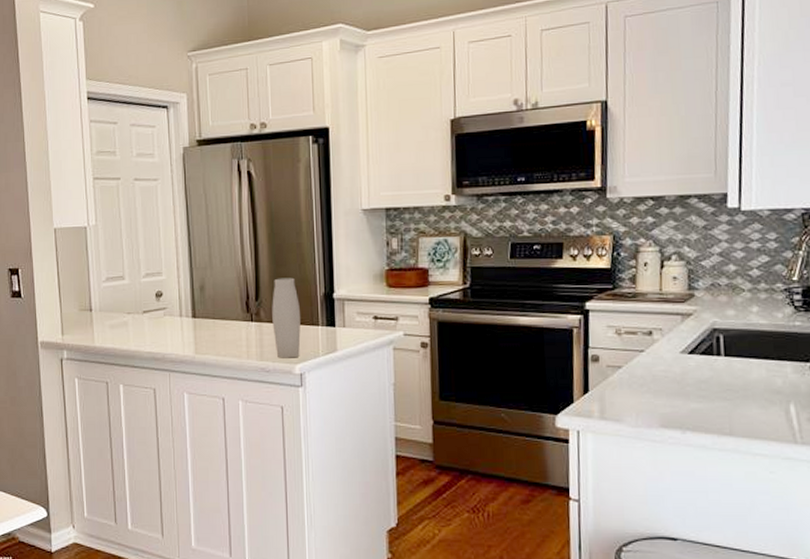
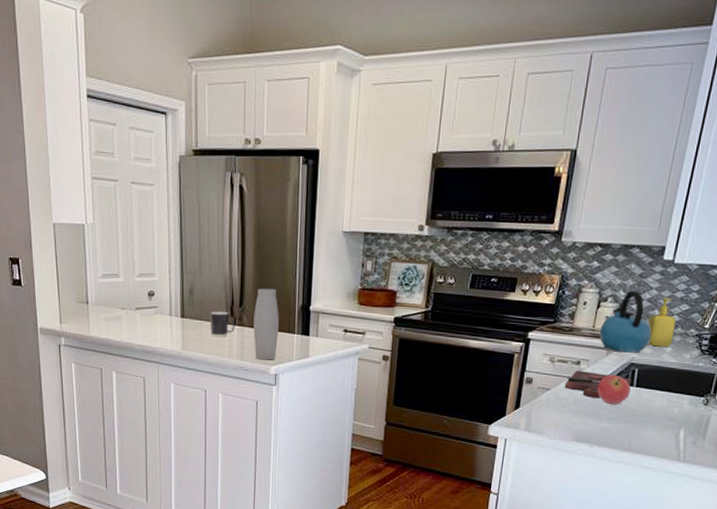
mug: none [224,307,253,337] -> present [210,311,236,337]
cutting board: none [638,342,718,374] -> present [564,370,632,398]
kettle: none [668,245,731,317] -> present [599,290,652,353]
fruit: none [677,344,719,379] -> present [596,375,631,404]
soap dispenser: none [724,249,758,307] -> present [648,297,676,347]

